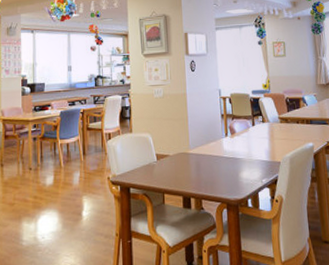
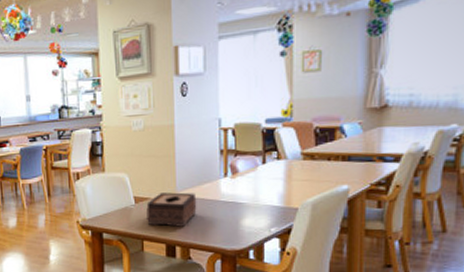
tissue box: none [166,150,206,181] -> present [146,192,197,227]

